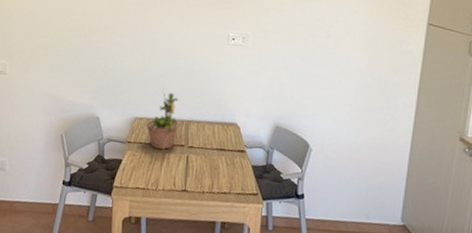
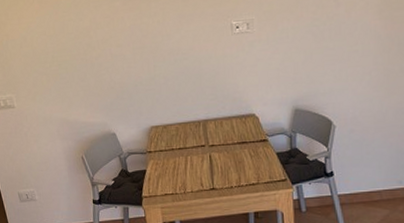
potted plant: present [145,90,179,150] -> none [162,94,196,153]

